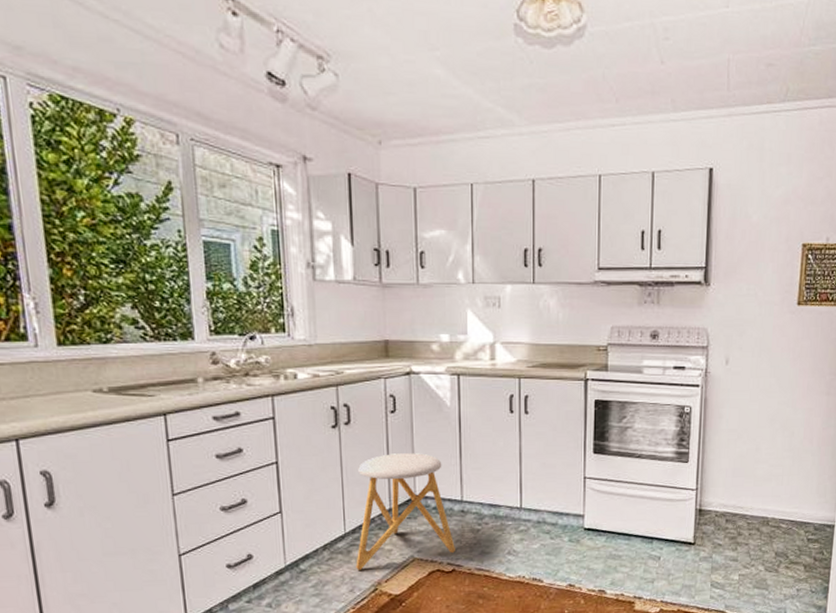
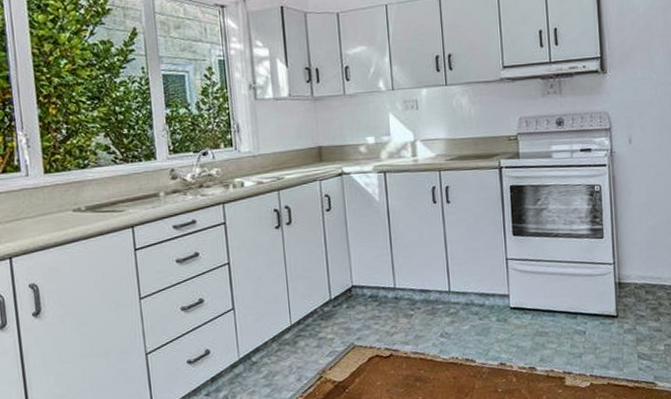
stool: present [356,453,455,570] -> none [300,246,392,360]

